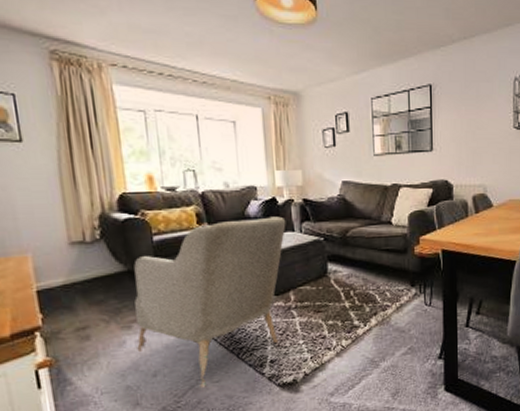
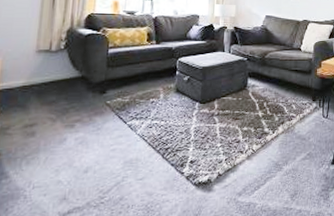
armchair: present [134,216,286,388] -> none [75,39,219,184]

